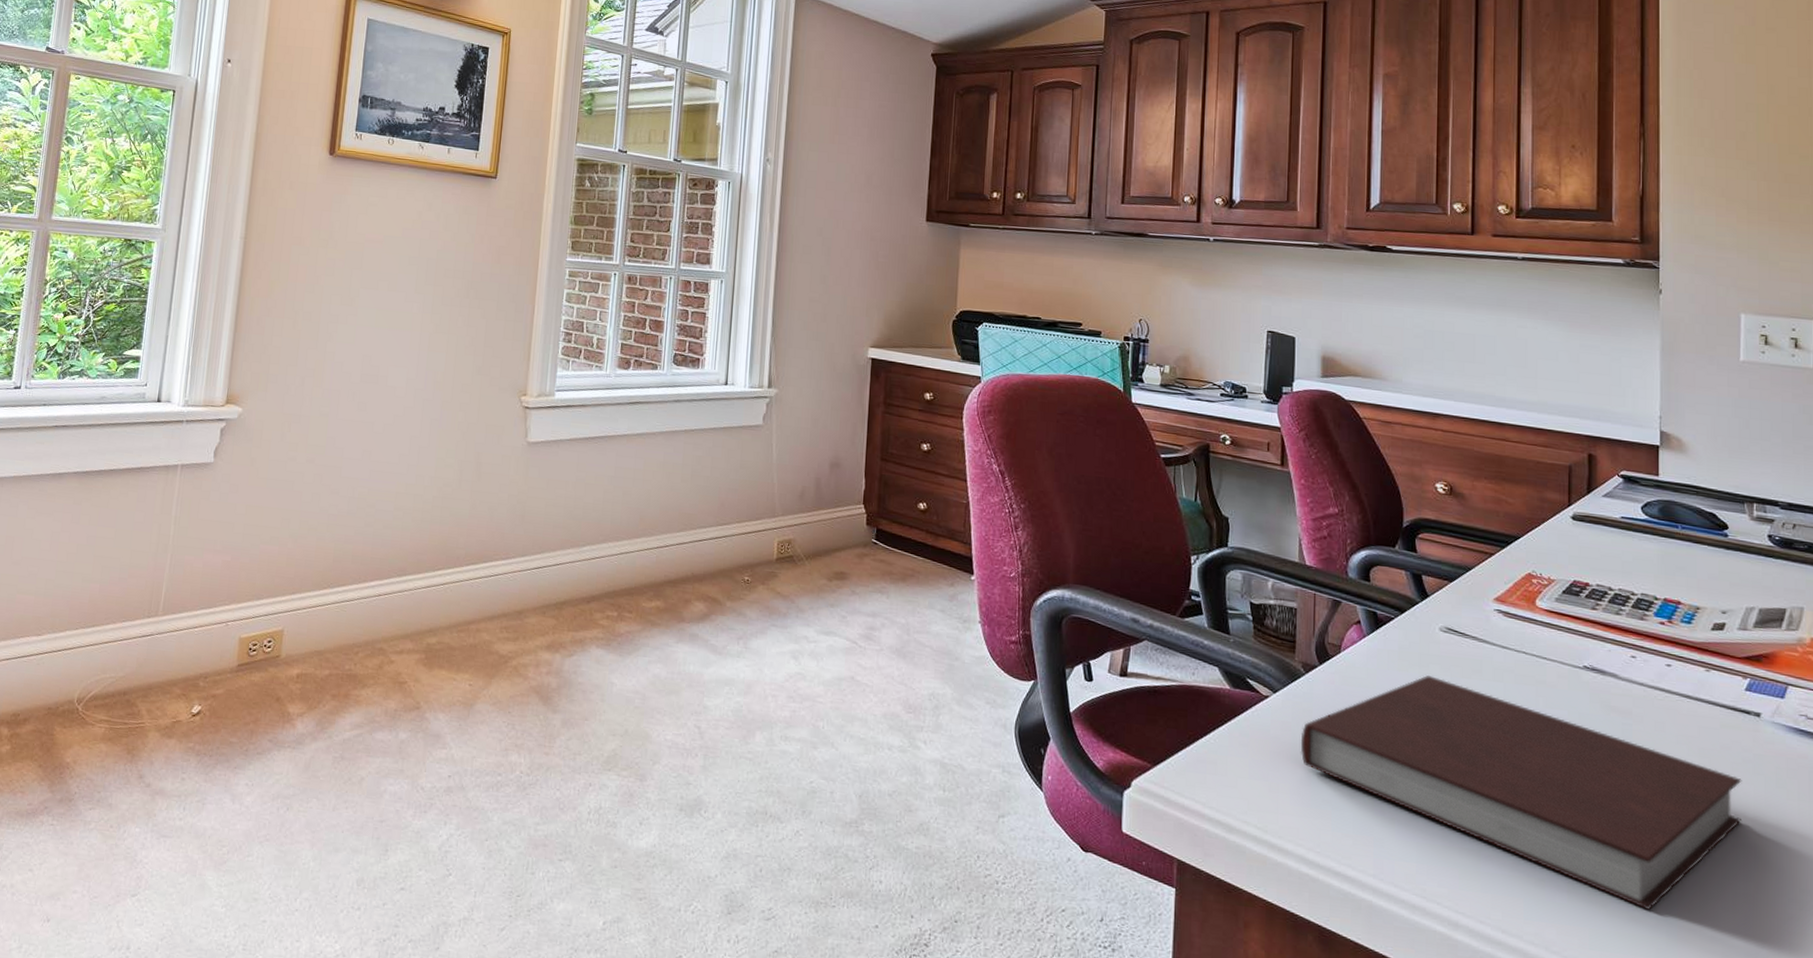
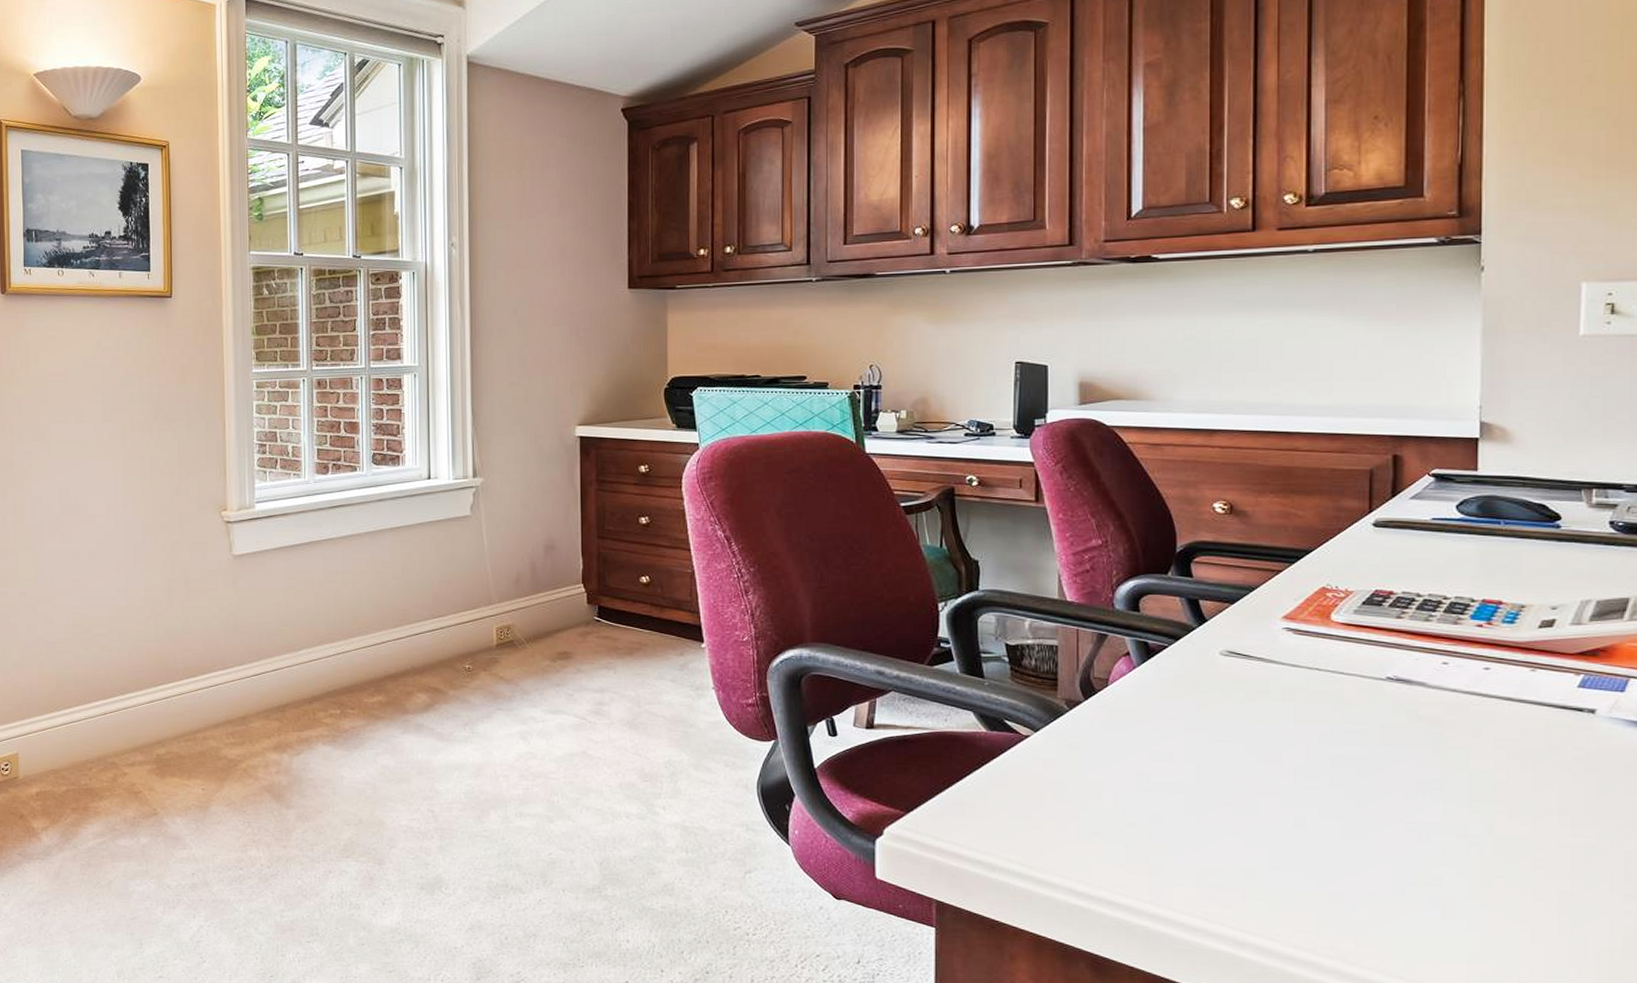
notebook: present [1300,675,1743,911] -> none [1065,701,1572,917]

